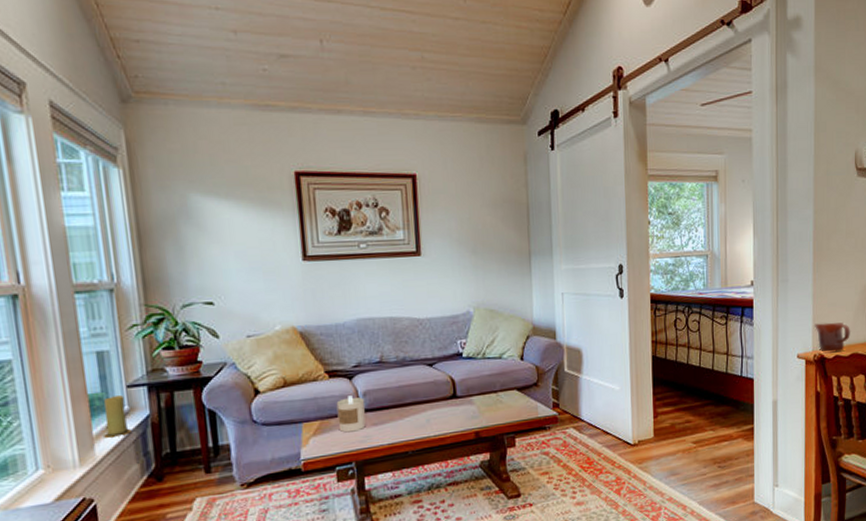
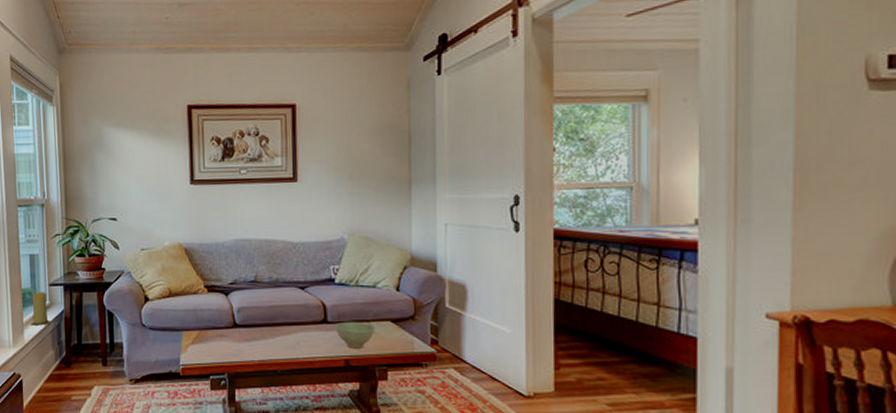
candle: present [336,395,366,433] -> none [213,310,239,345]
bowl: none [464,393,503,420] -> present [335,321,375,348]
mug: present [815,322,850,352] -> none [795,276,856,316]

